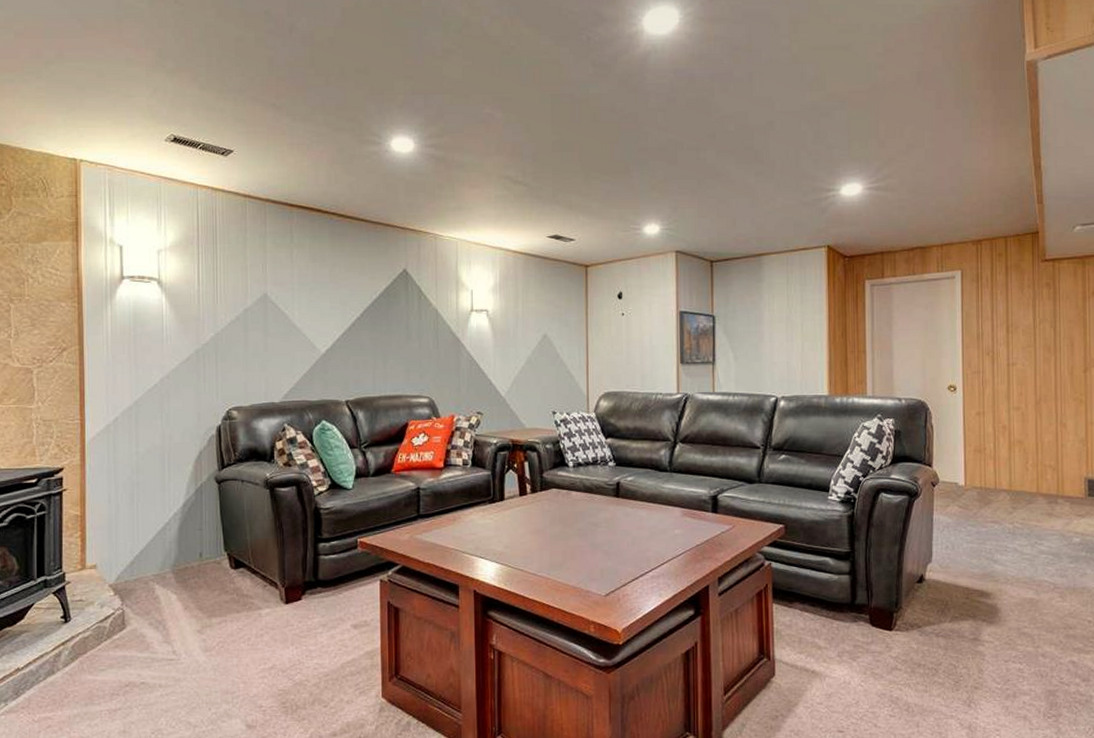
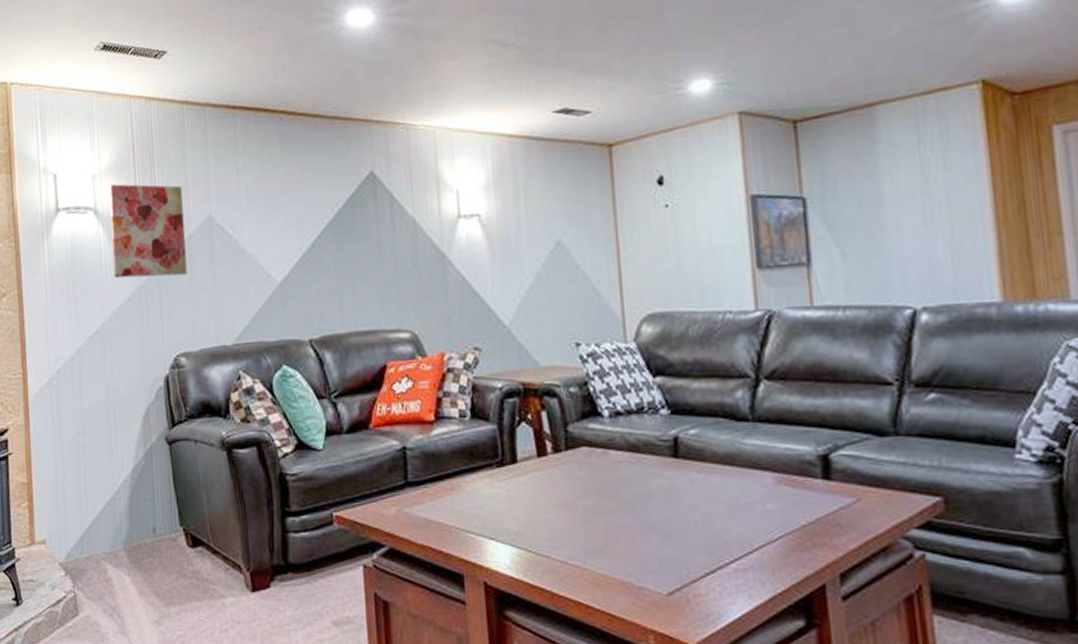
wall art: none [172,259,242,342] -> present [108,183,187,278]

